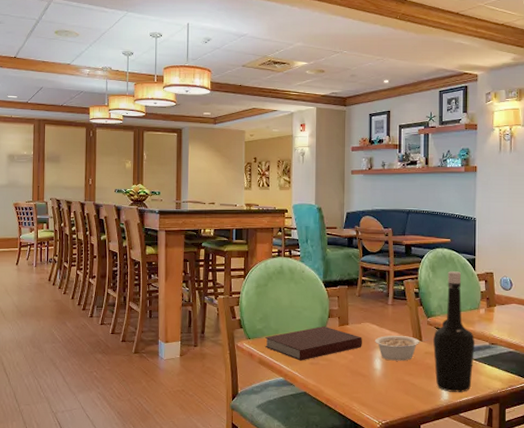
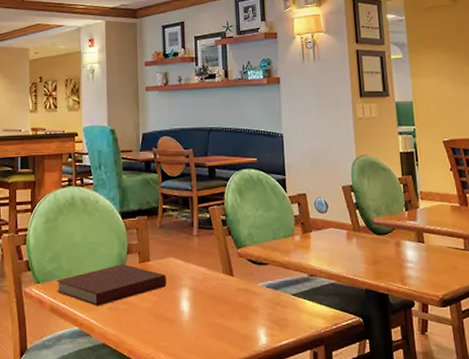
legume: present [374,336,429,361] -> none [180,271,241,301]
bottle: present [433,271,475,392] -> none [245,194,293,335]

